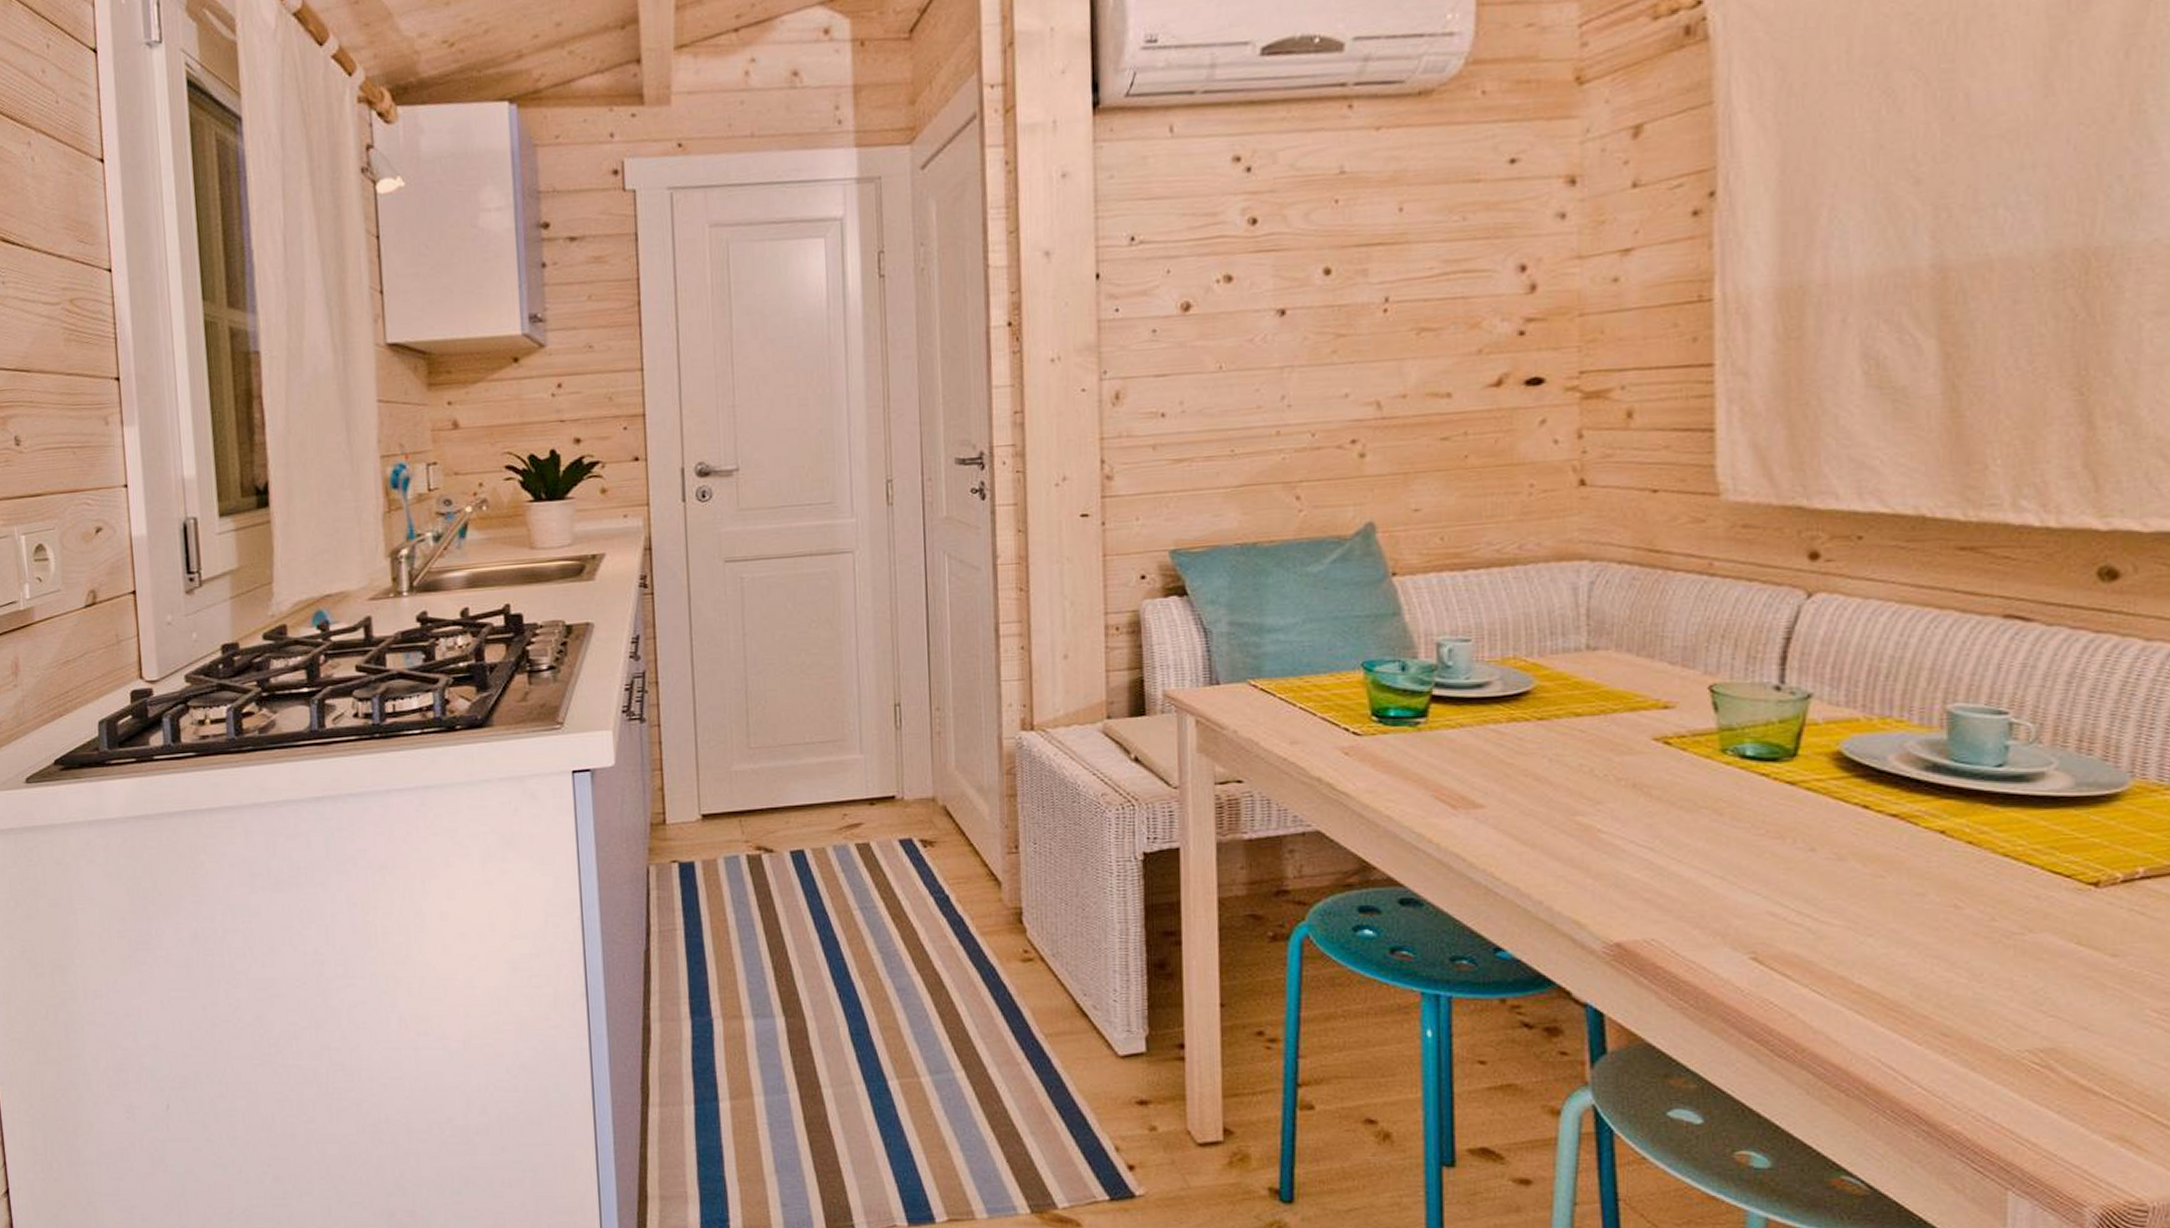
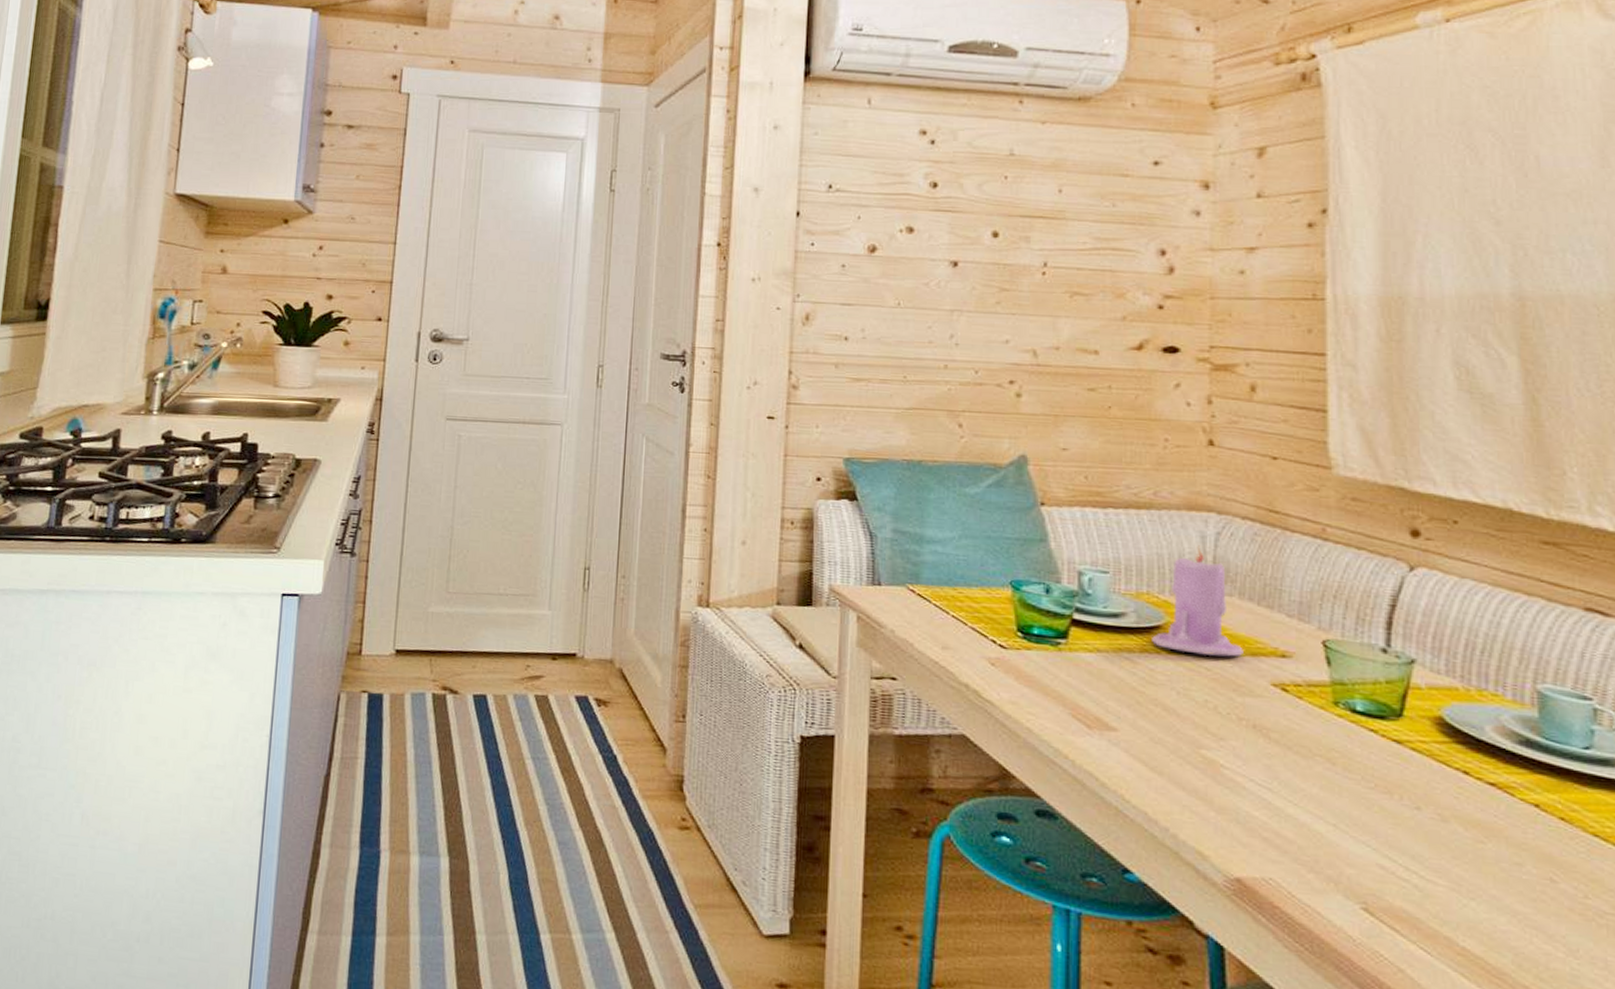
candle: none [1520,598,1621,717] -> present [1152,545,1243,657]

